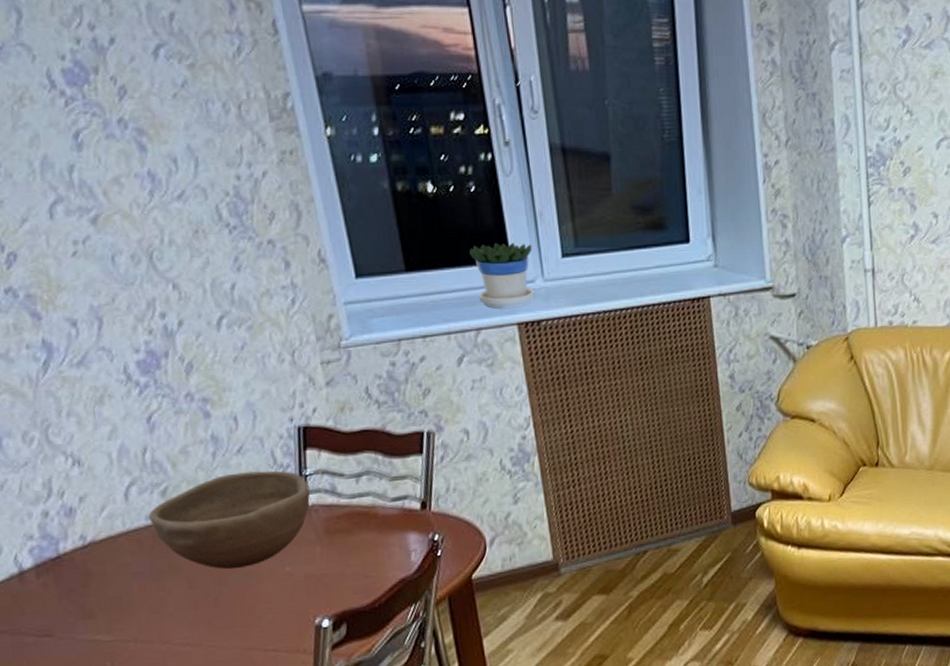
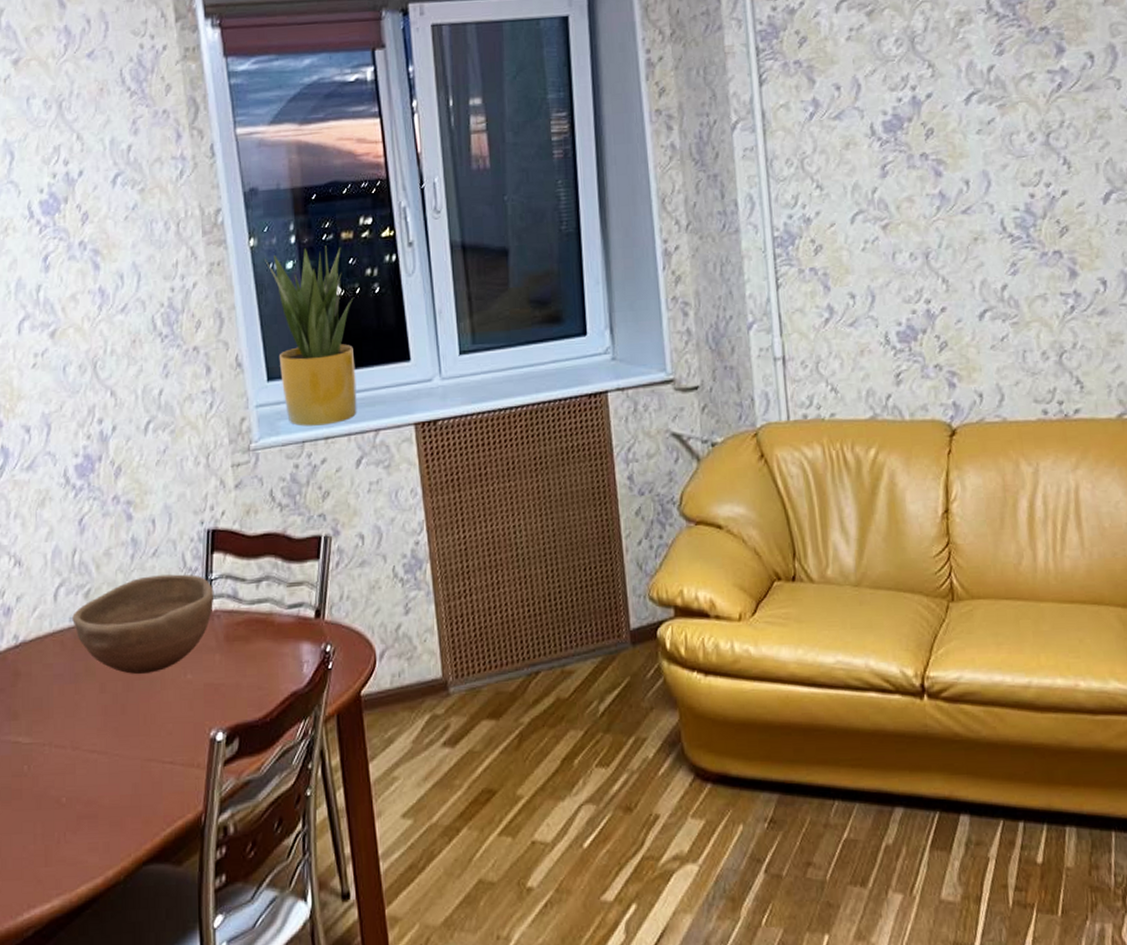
planter: none [345,140,457,325] -> present [265,245,357,427]
flowerpot: present [469,243,535,310] -> none [372,342,432,410]

